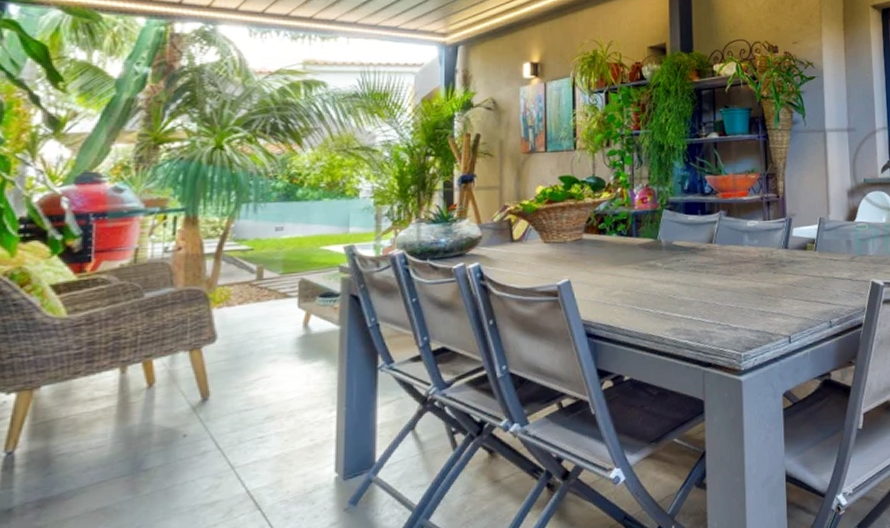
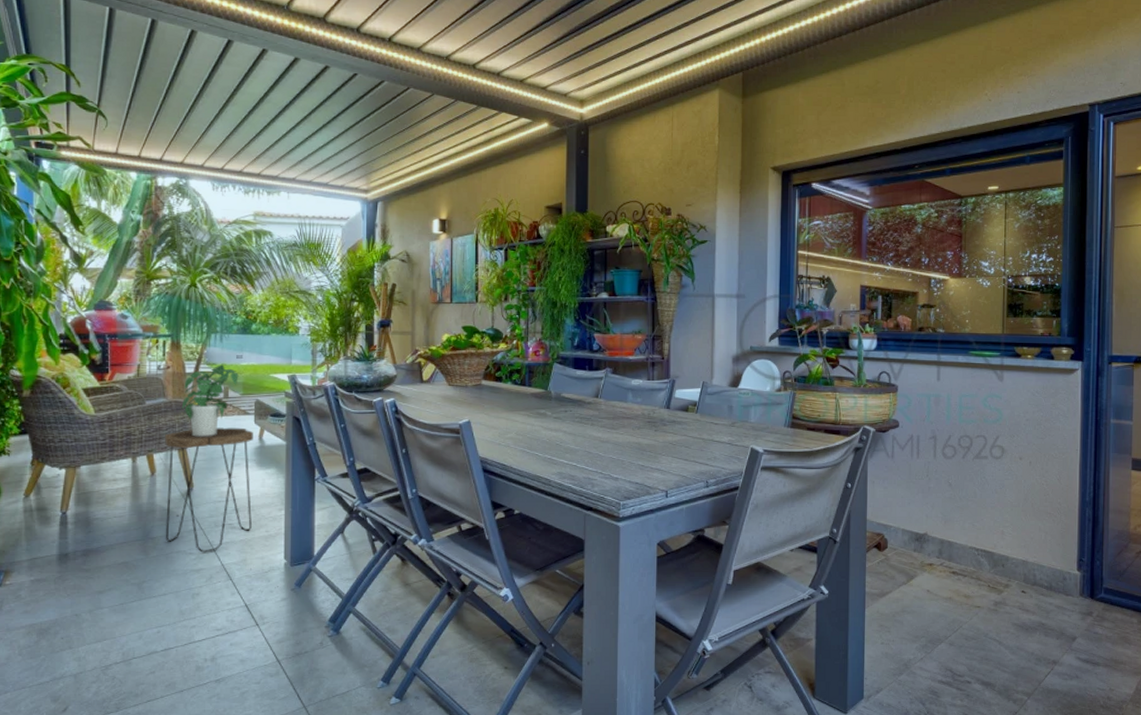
side table: none [164,314,296,480] -> present [165,427,253,553]
potted plant: none [196,240,278,332] -> present [181,364,239,437]

